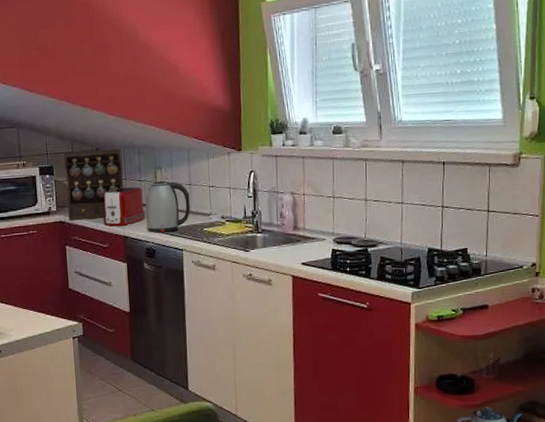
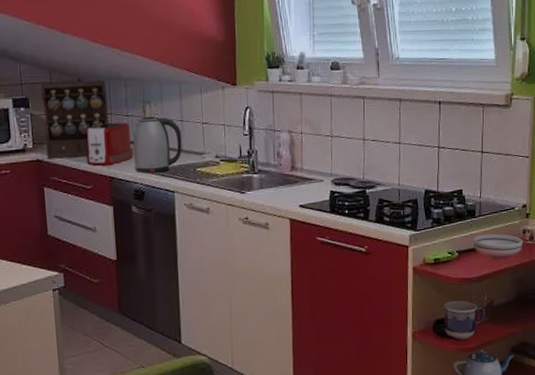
cup: none [447,357,492,398] -> present [444,300,486,341]
bowl: none [478,292,532,318] -> present [472,233,523,260]

